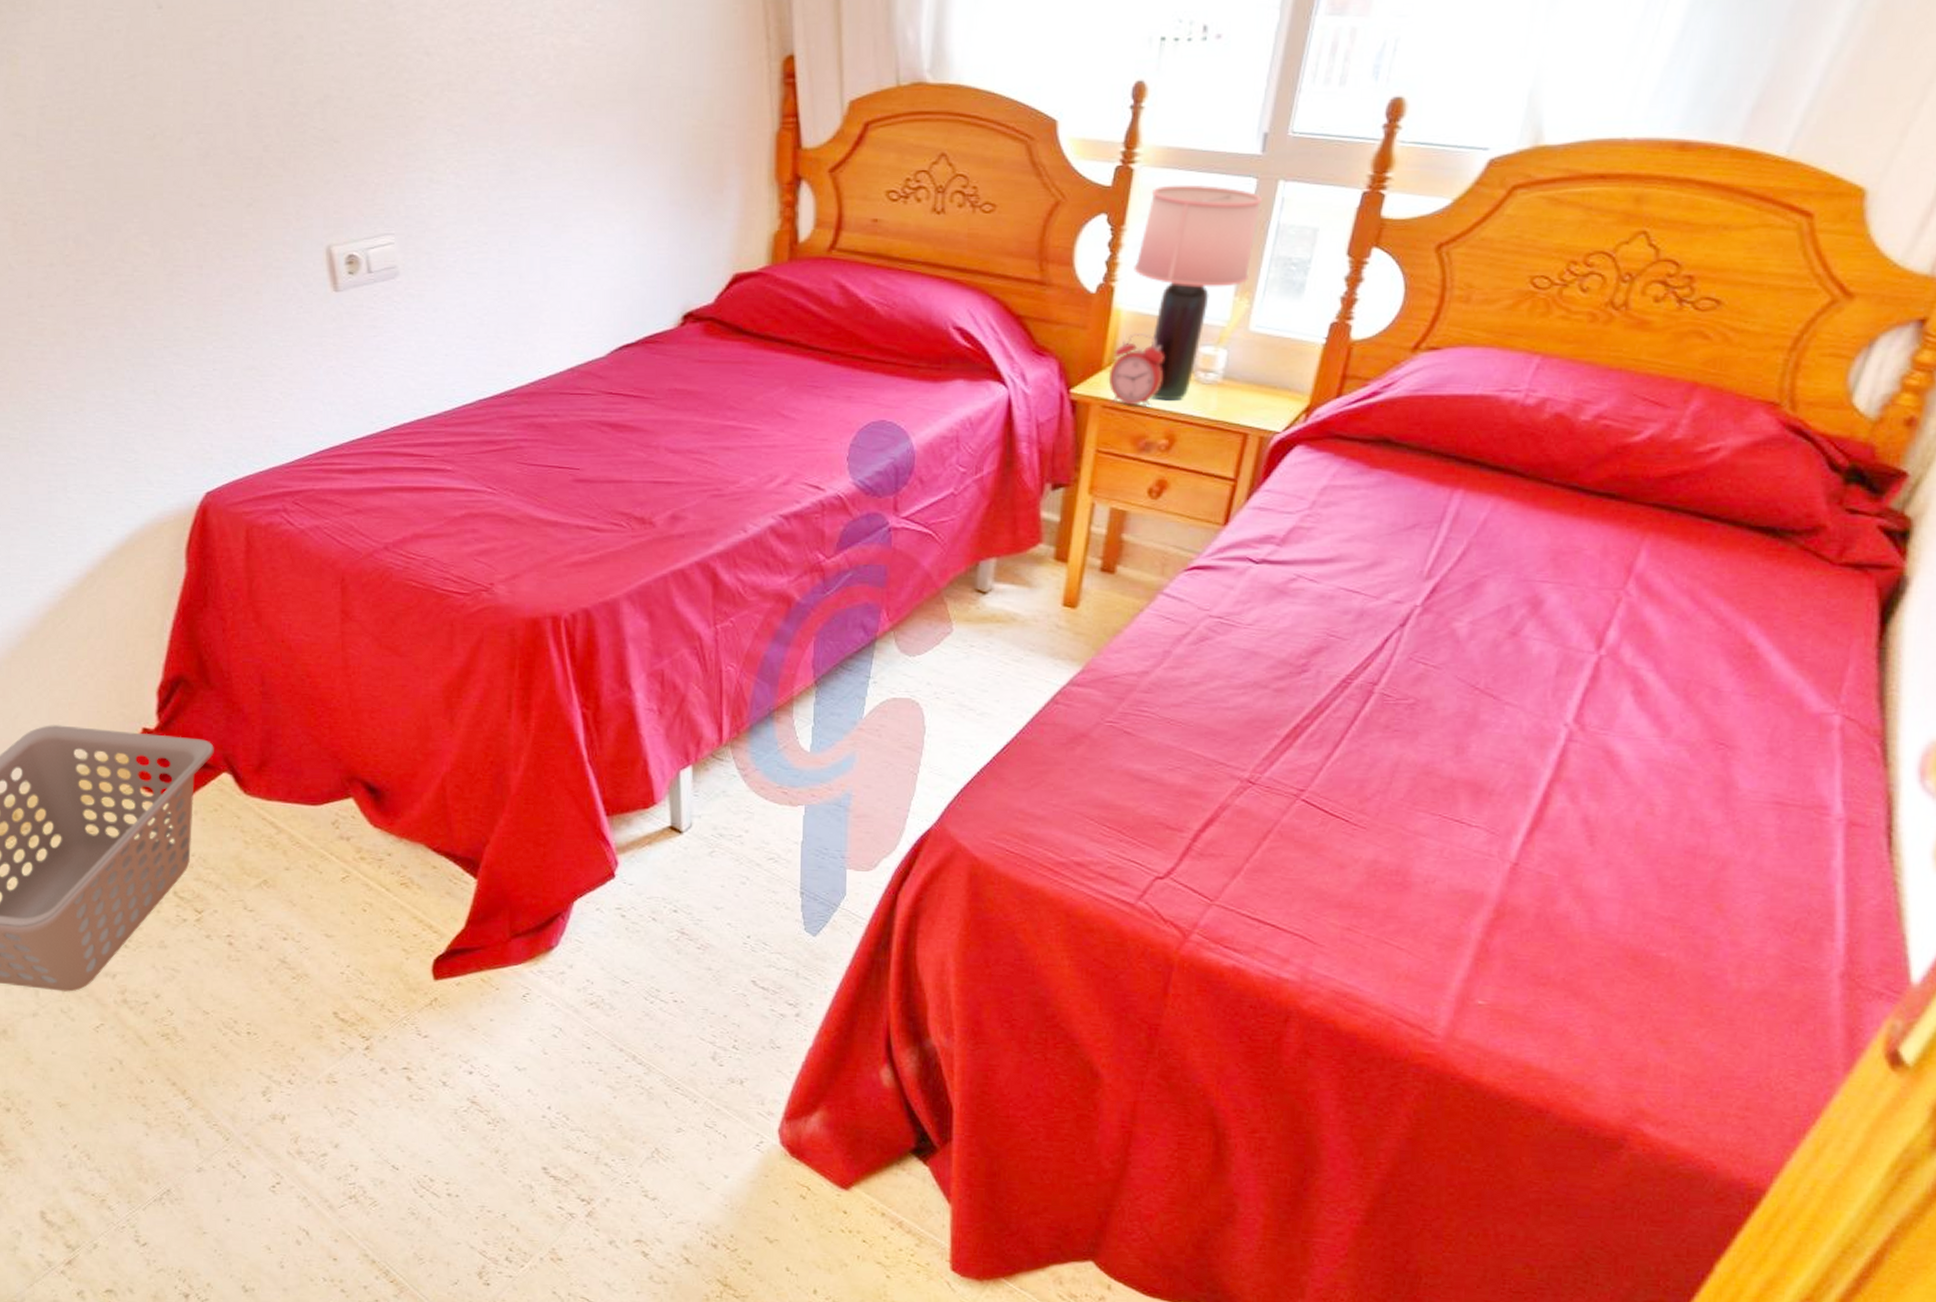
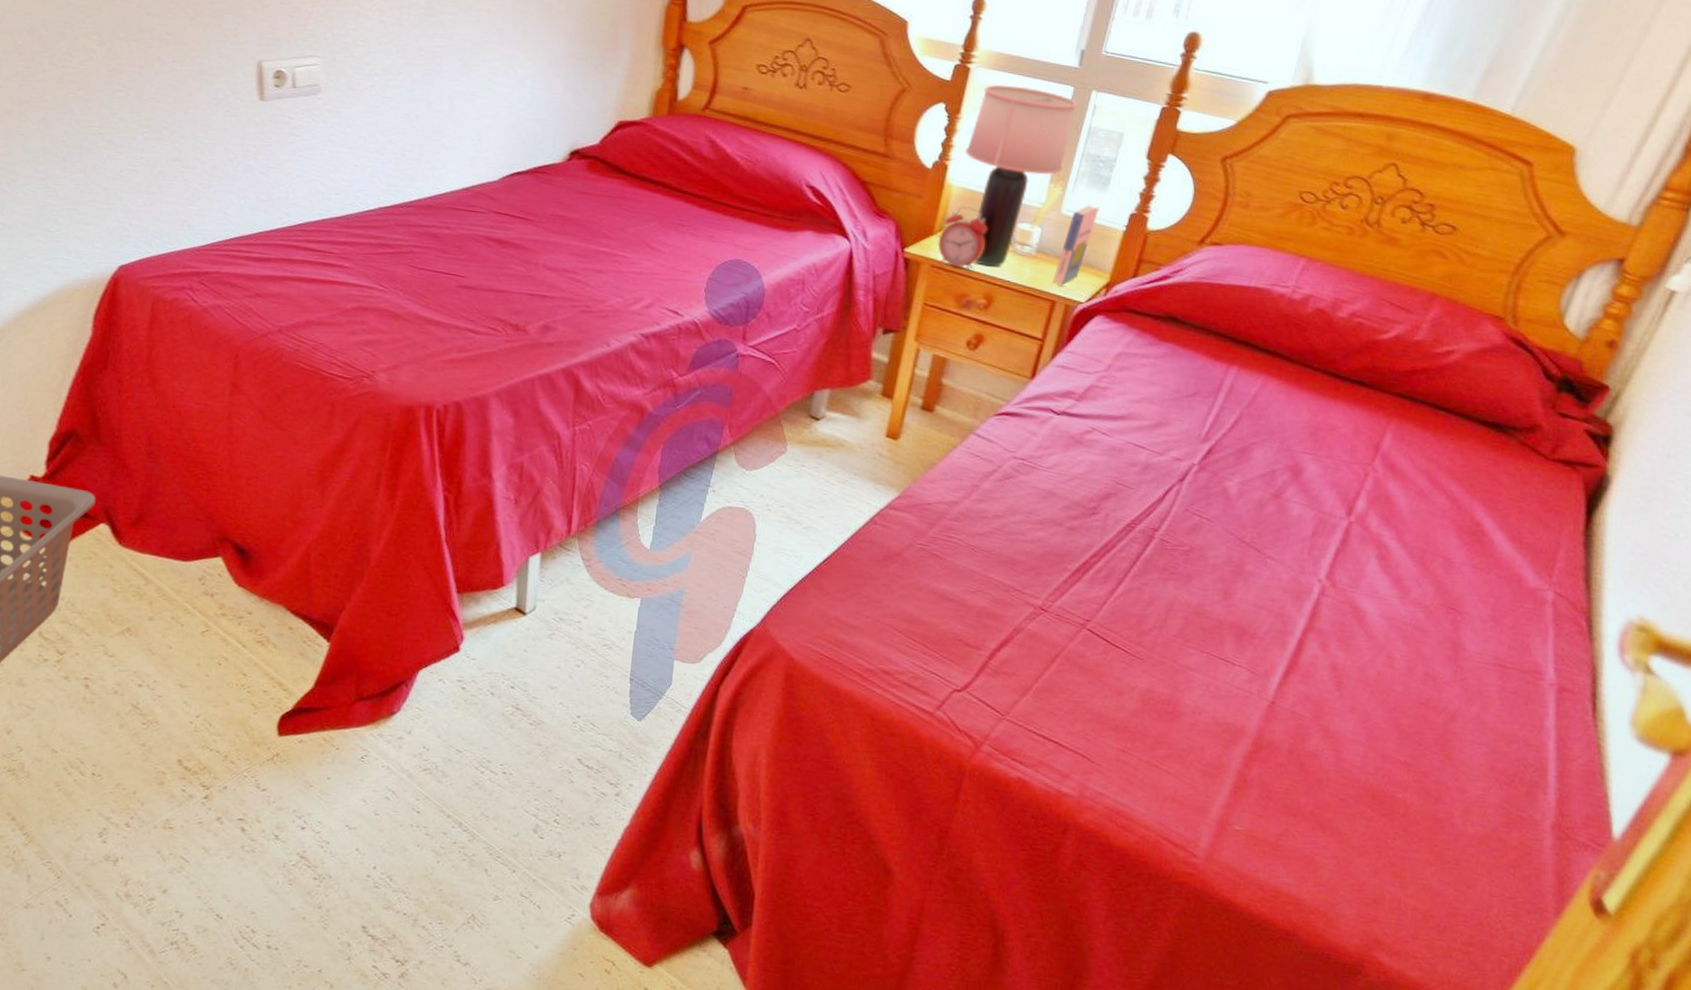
book: none [1243,317,1293,416] -> present [1052,205,1099,287]

